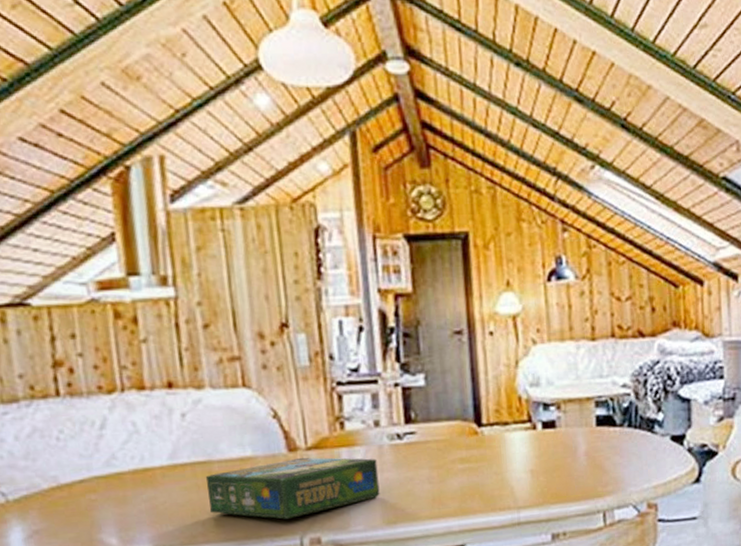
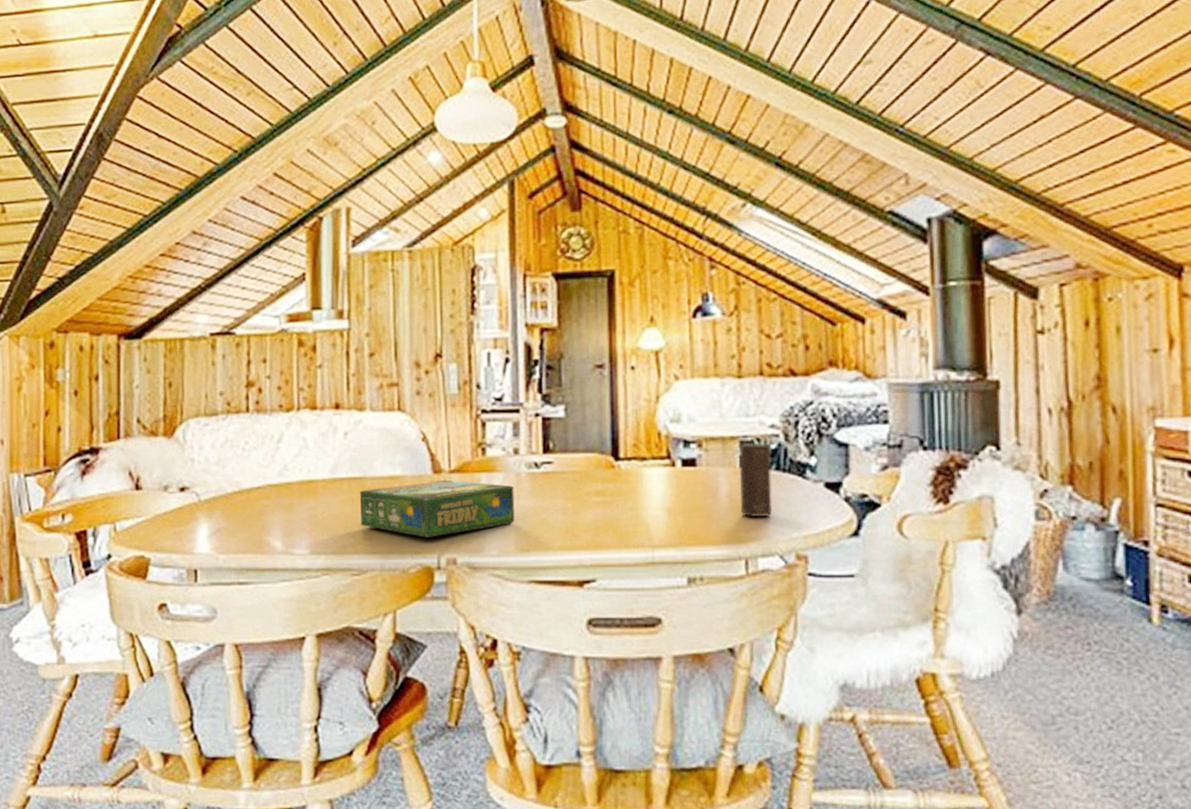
candle: none [594,402,626,473] -> present [738,442,772,517]

